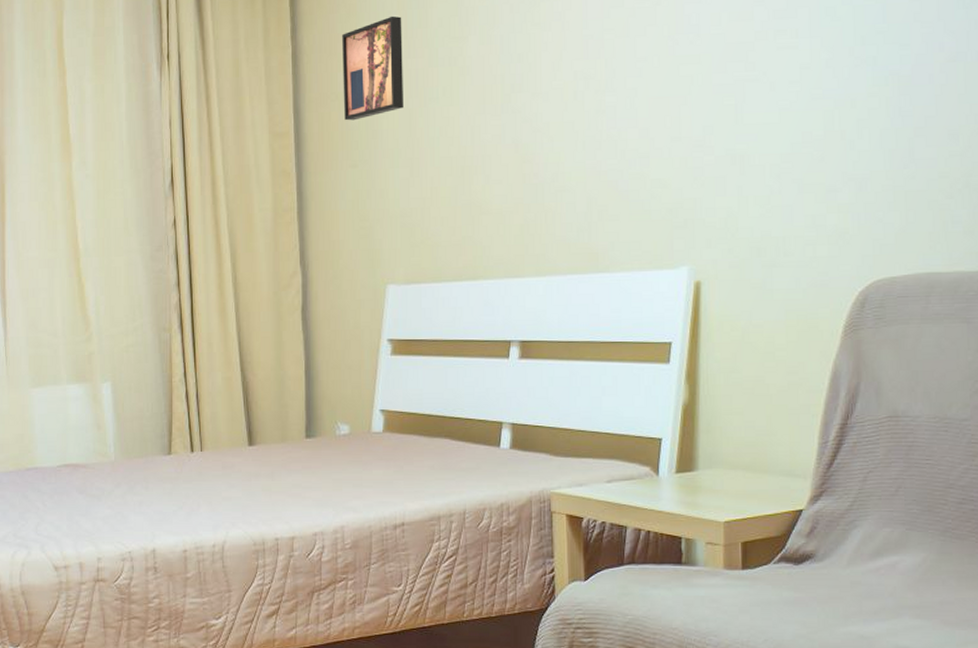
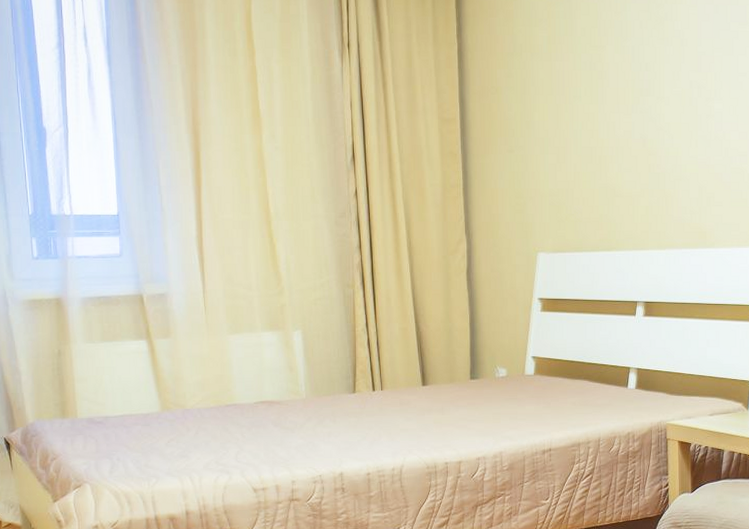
wall art: present [342,15,403,121] -> none [501,23,552,112]

